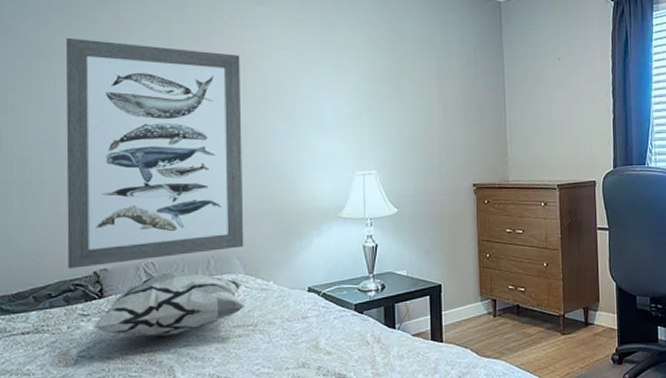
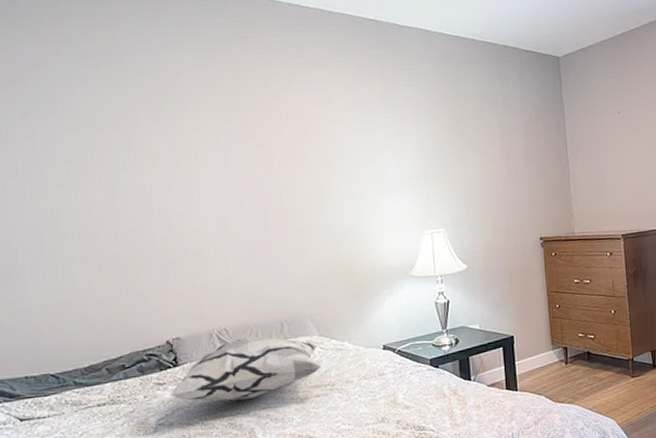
wall art: present [65,37,244,269] -> none [118,107,317,339]

